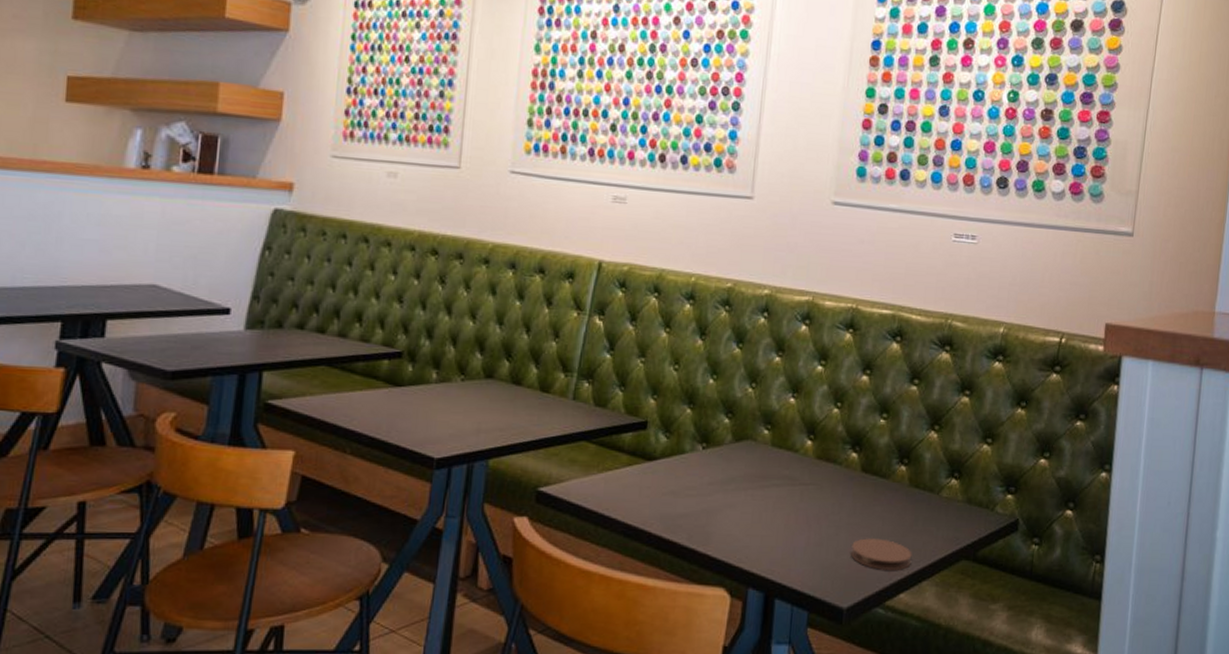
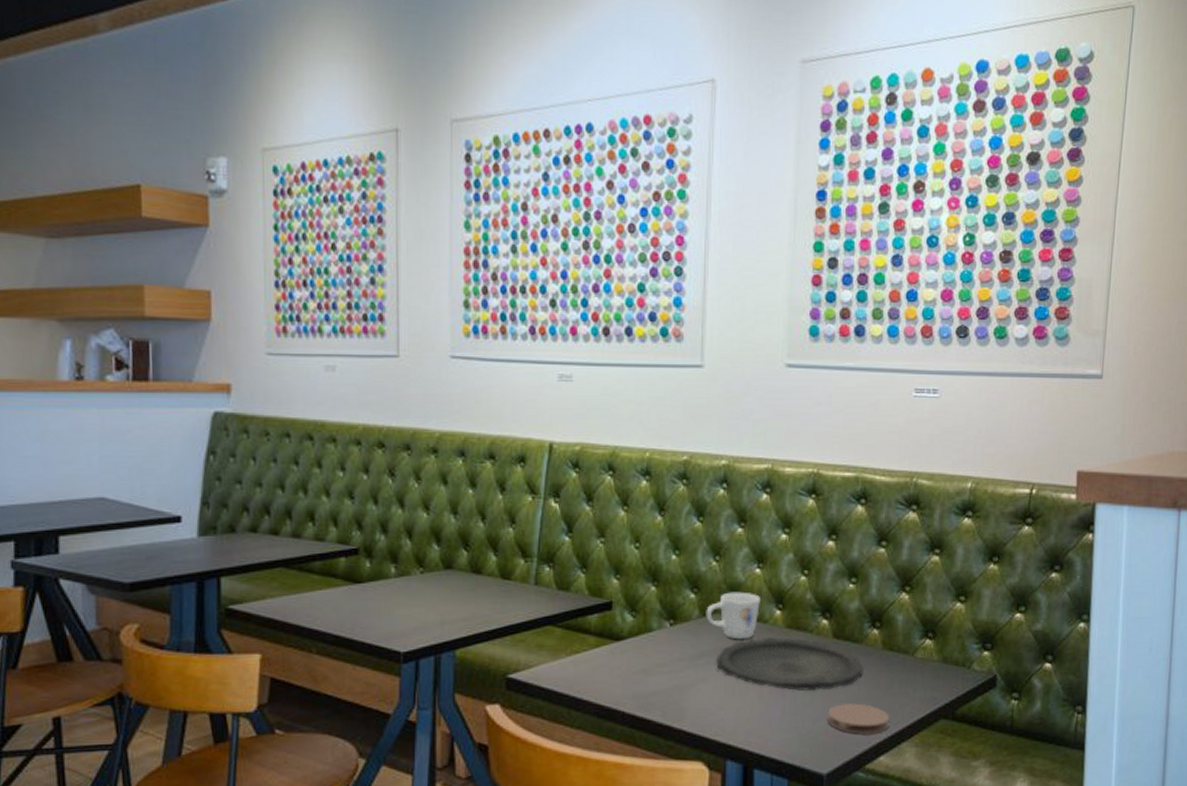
mug: none [738,419,793,468] -> present [706,592,760,640]
plate: none [744,467,889,524] -> present [715,637,863,691]

